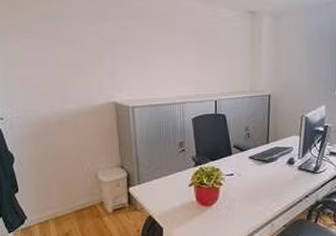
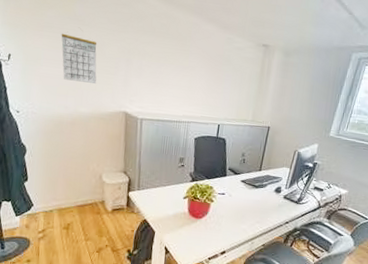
calendar: none [40,31,82,79] -> present [61,33,97,85]

